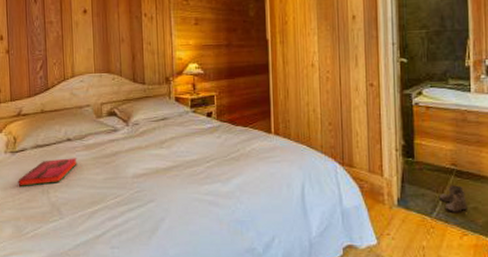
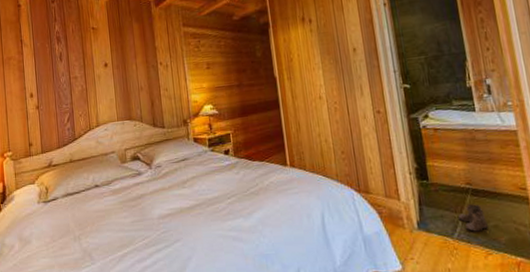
hardback book: present [18,158,77,186] -> none [51,203,106,235]

